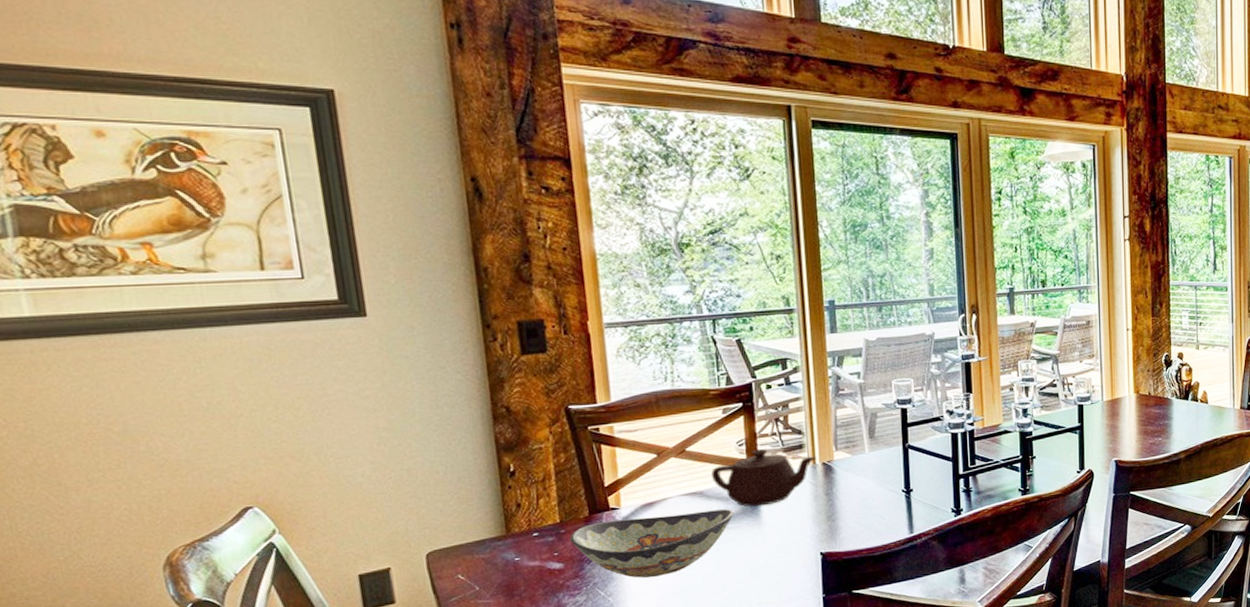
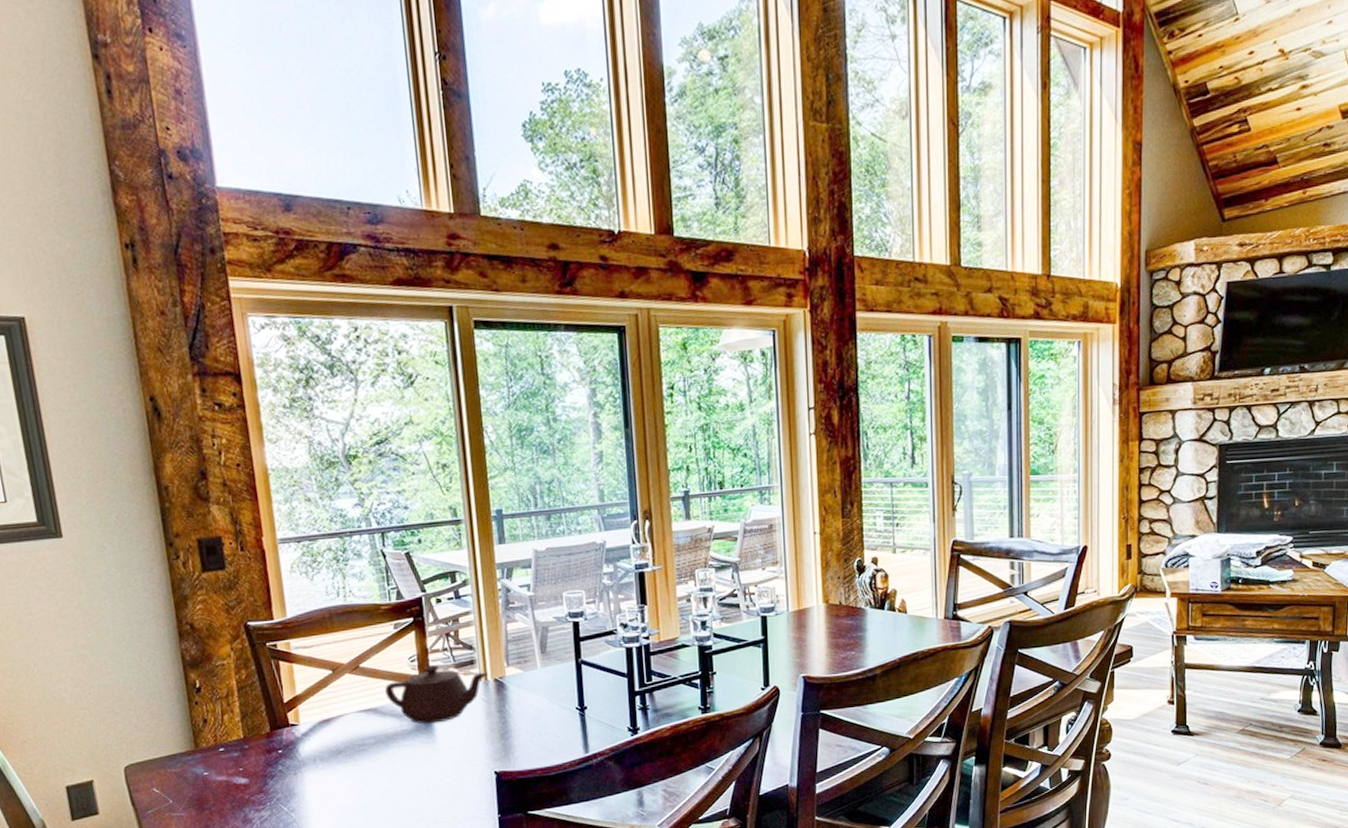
decorative bowl: present [570,509,734,578] -> none [253,726,408,795]

